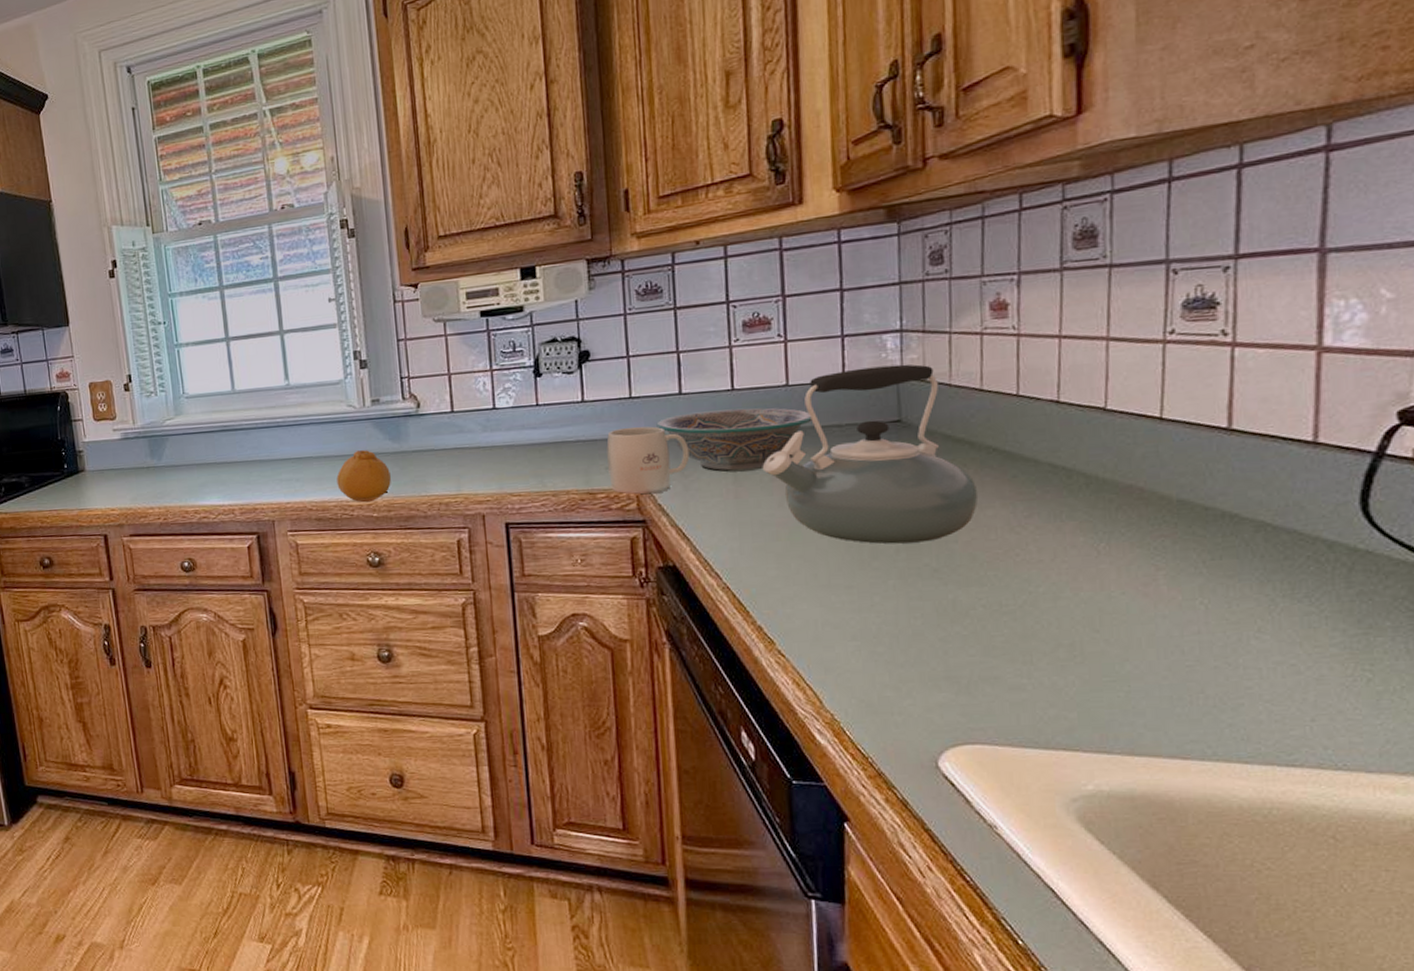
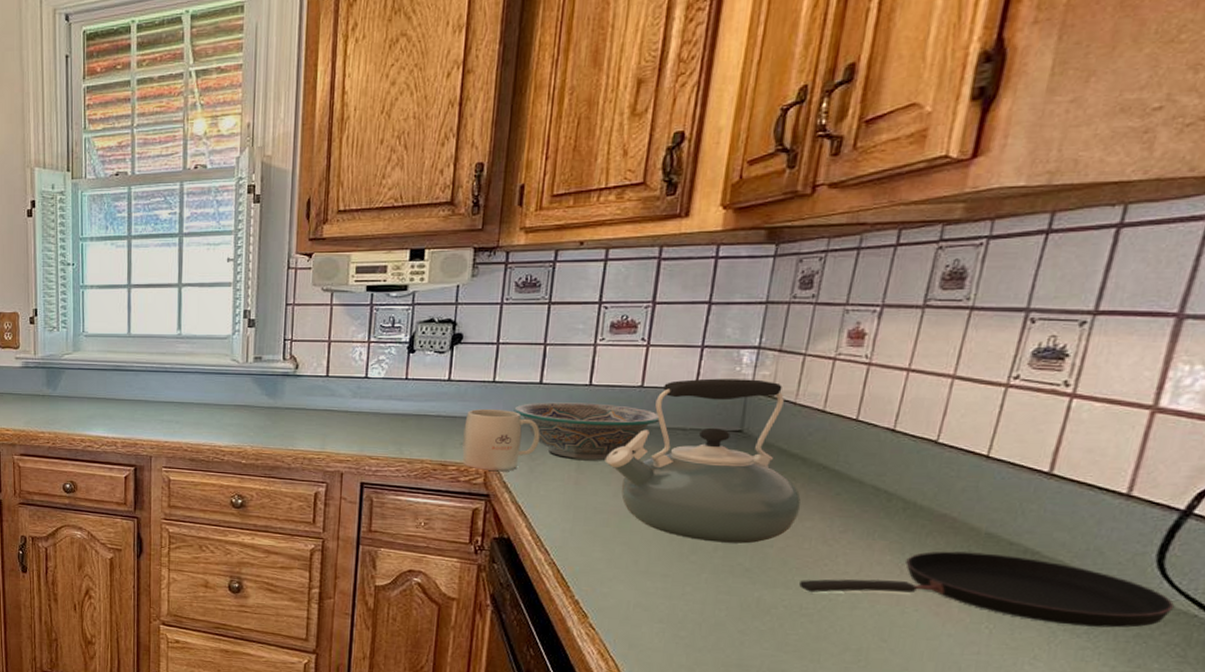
fruit: present [336,450,391,503] -> none [213,402,263,450]
frying pan: none [994,521,1392,590] -> present [799,551,1175,628]

